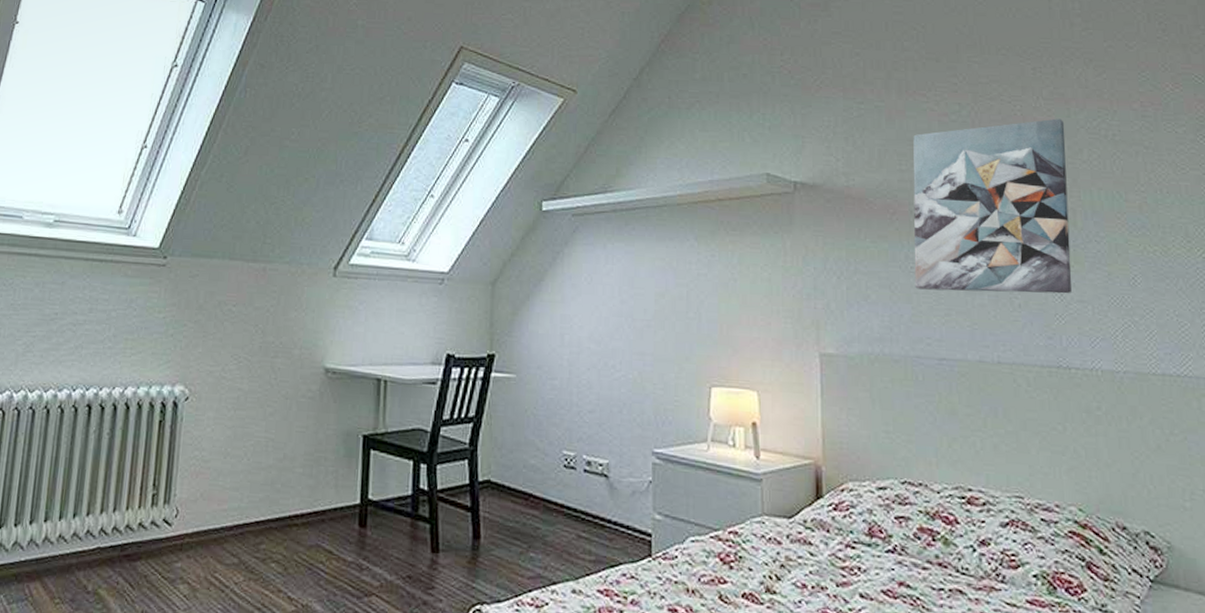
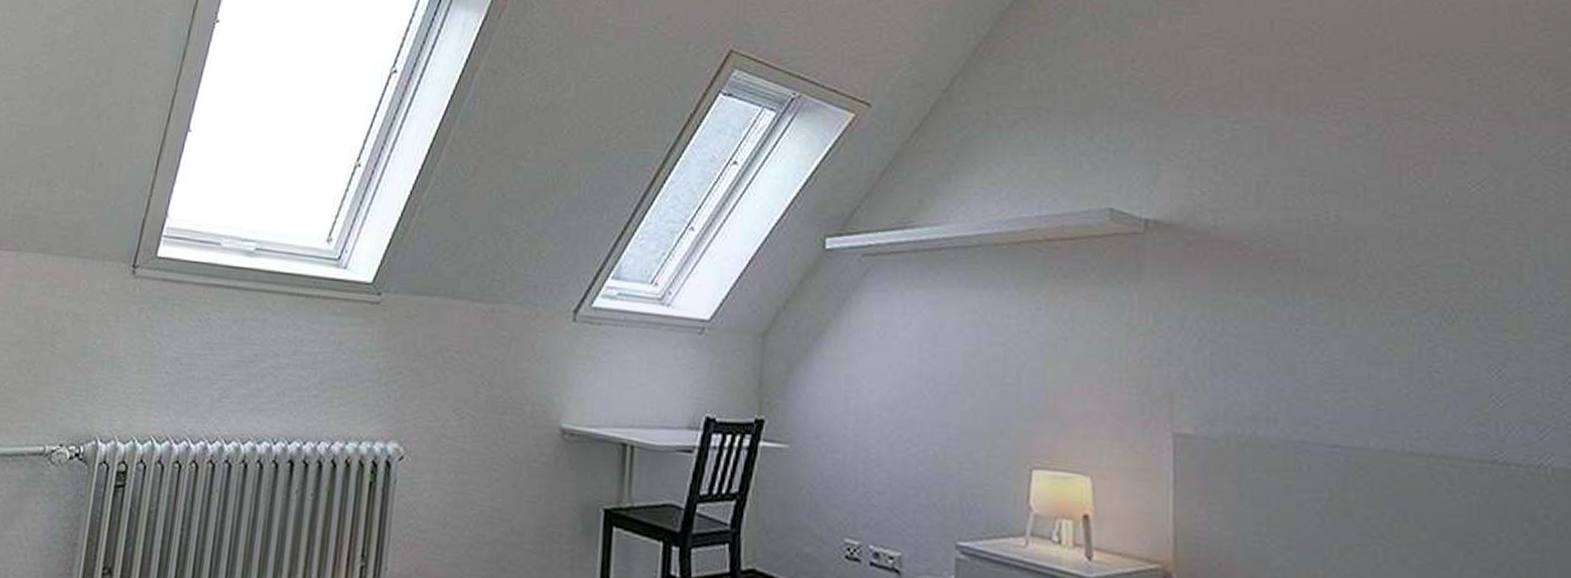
wall art: present [913,118,1072,294] -> none [1301,144,1515,369]

